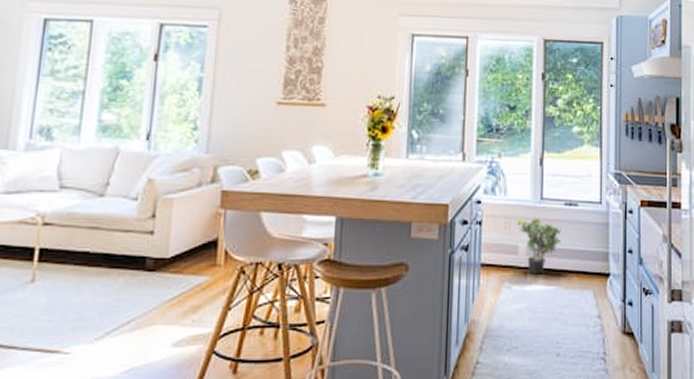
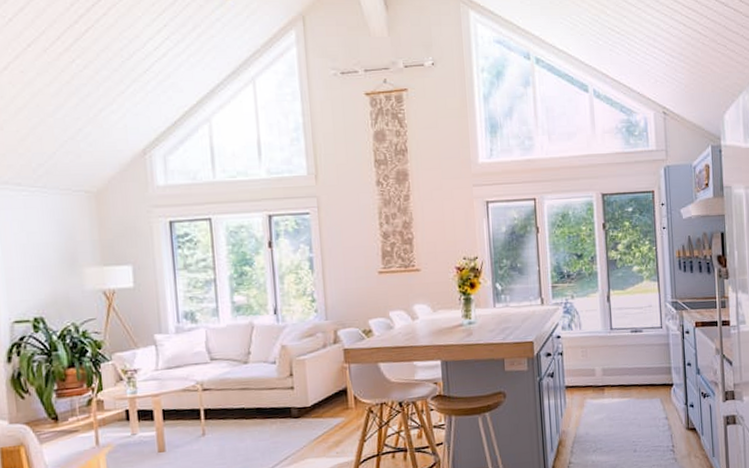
potted plant: present [516,217,562,275] -> none [591,344,631,391]

